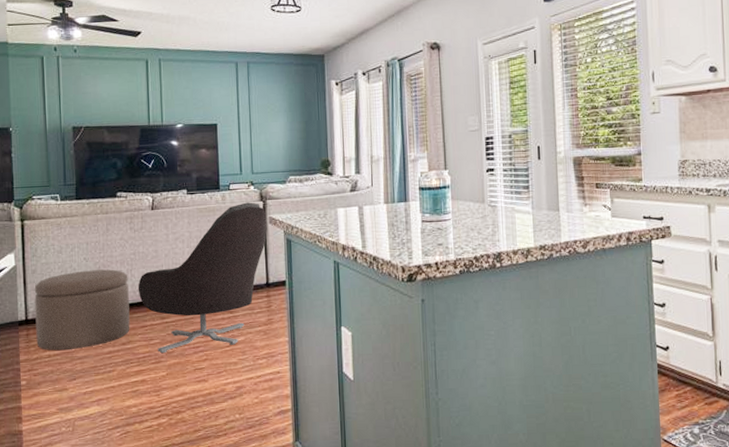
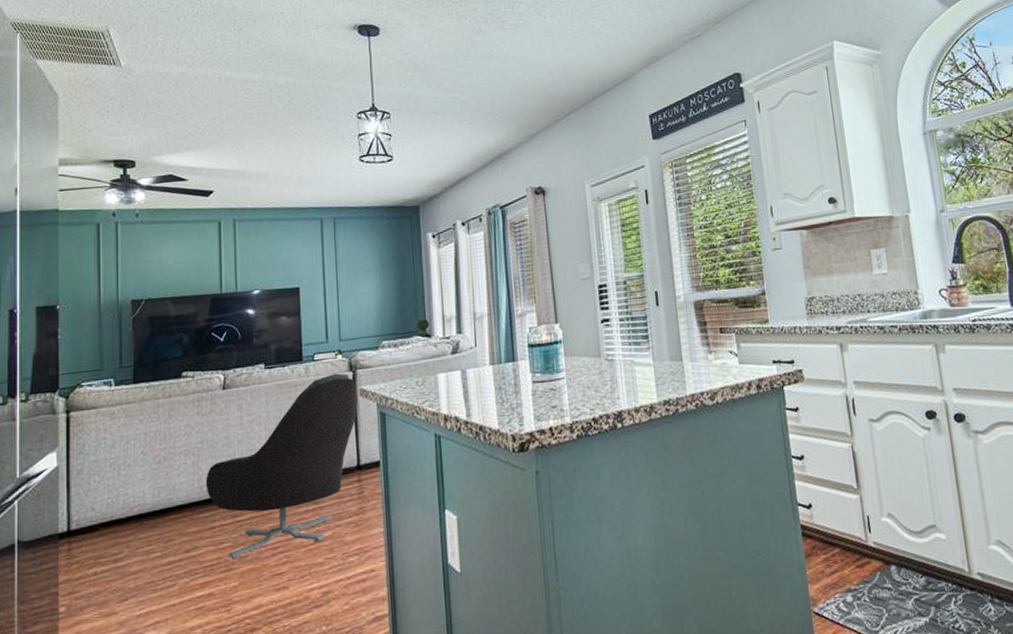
ottoman: present [34,269,130,350] -> none [79,462,195,567]

